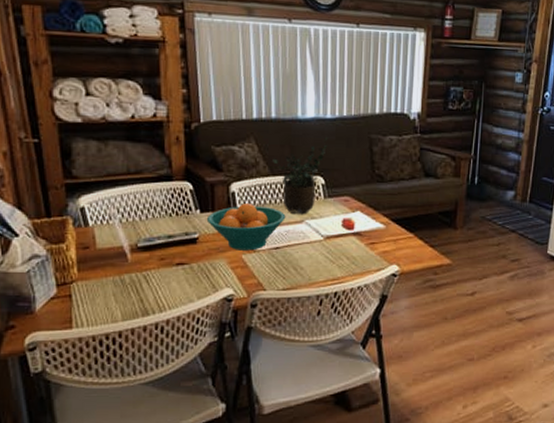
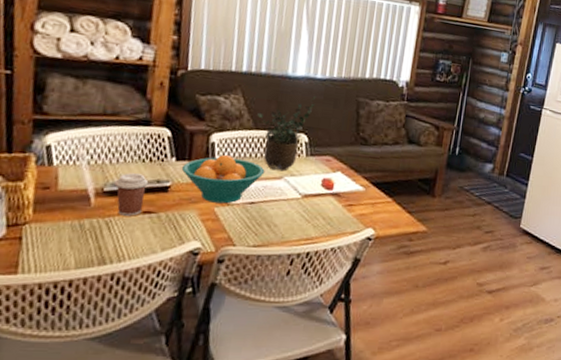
coffee cup: none [147,228,178,269] -> present [114,173,149,216]

